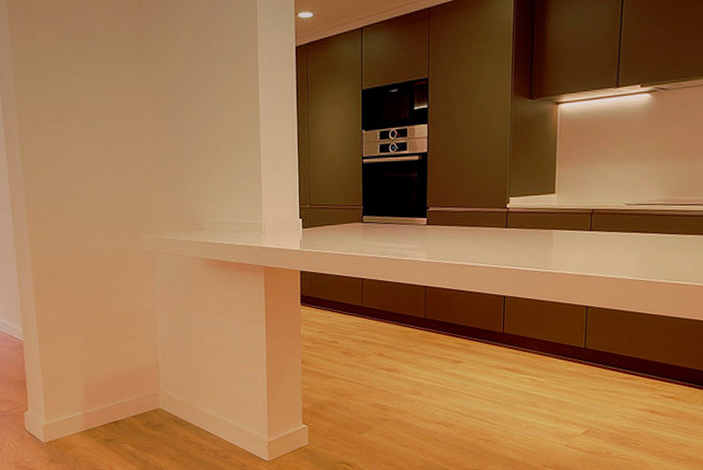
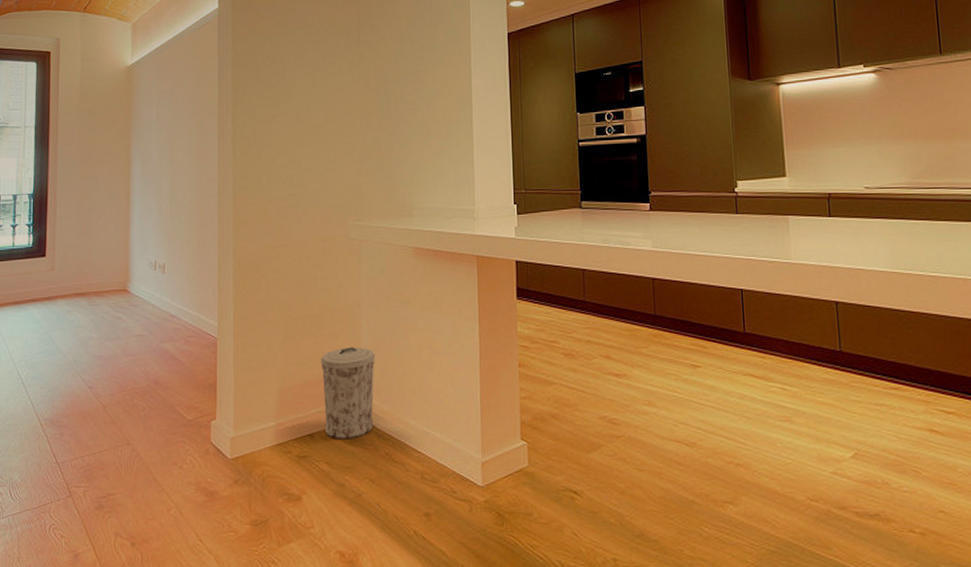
trash can: none [121,348,172,426] -> present [321,347,375,440]

